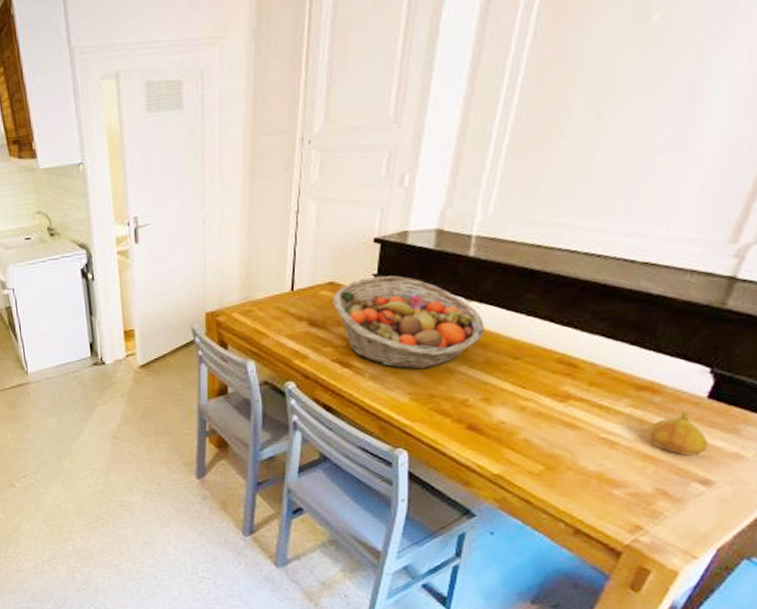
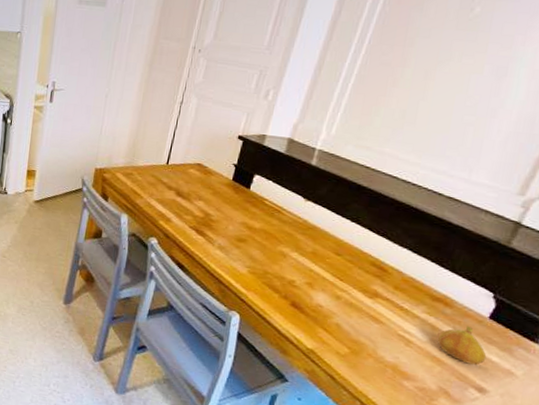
fruit basket: present [332,275,484,370] -> none [197,165,317,250]

